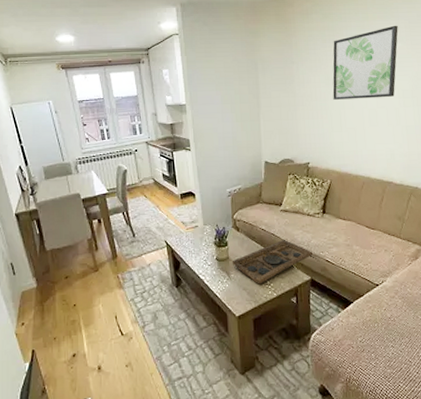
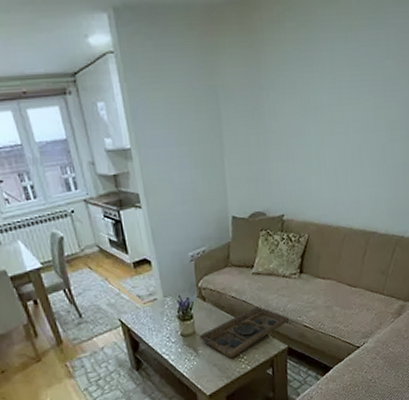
wall art: present [332,25,398,100] -> none [310,36,388,135]

